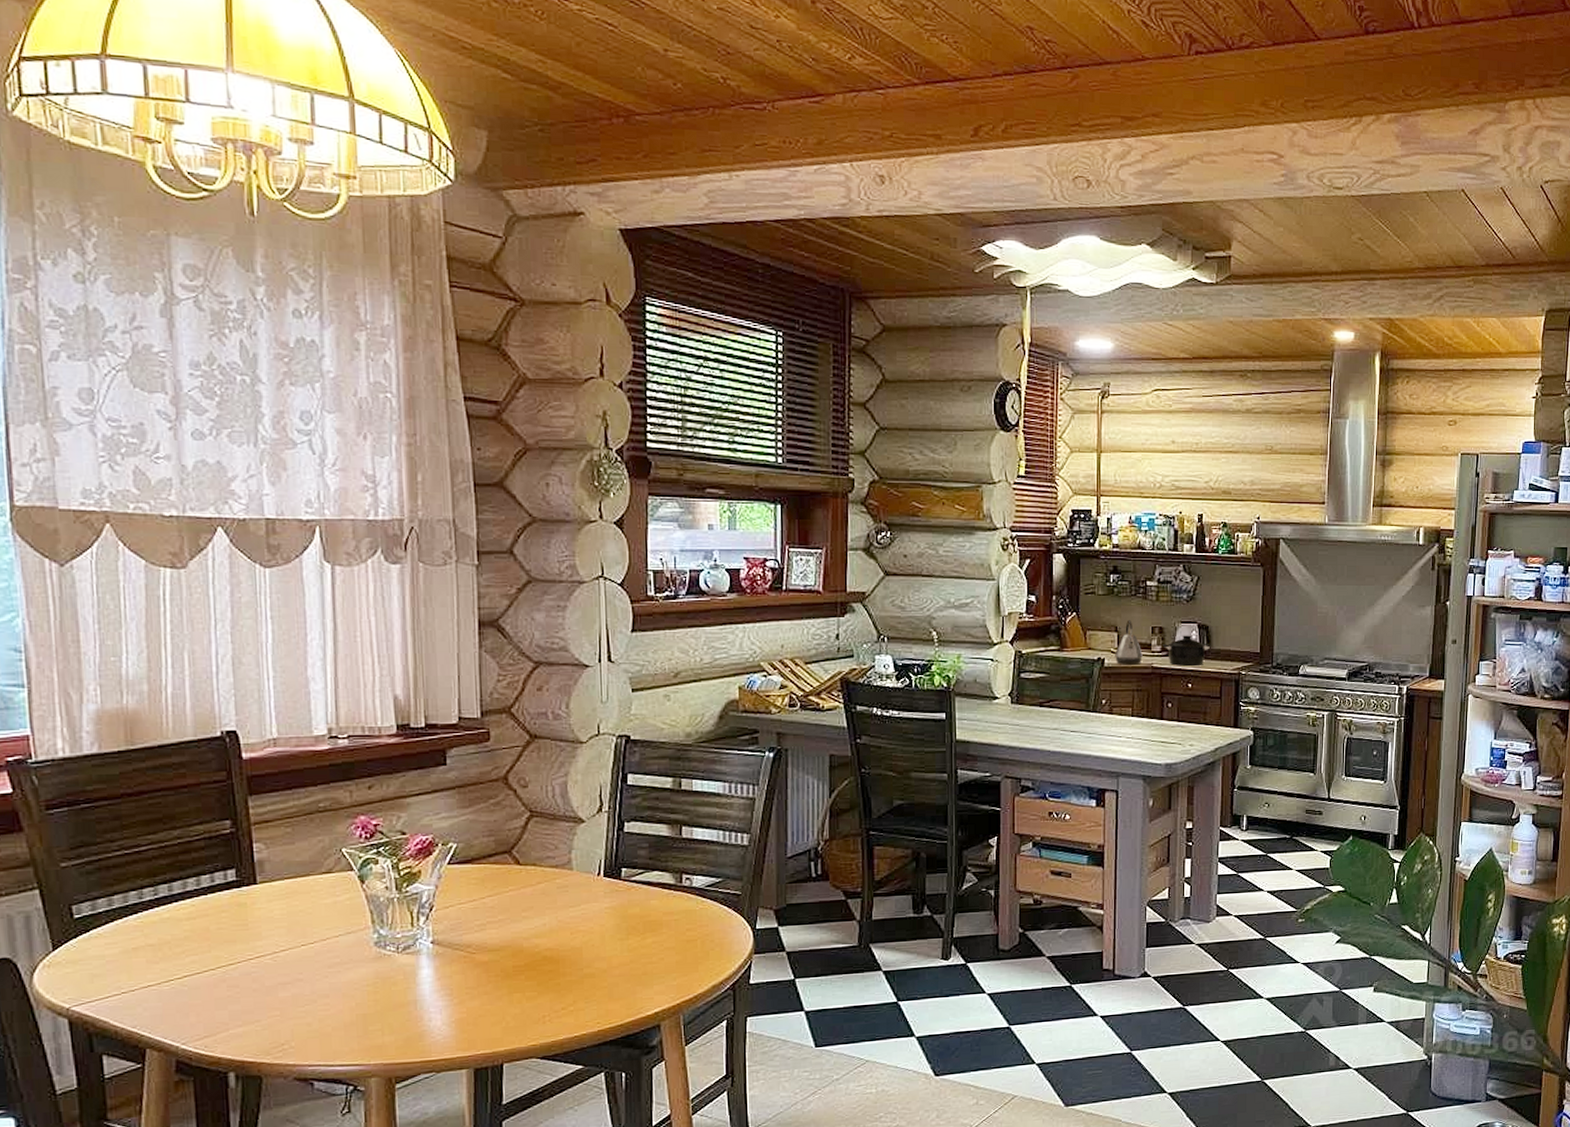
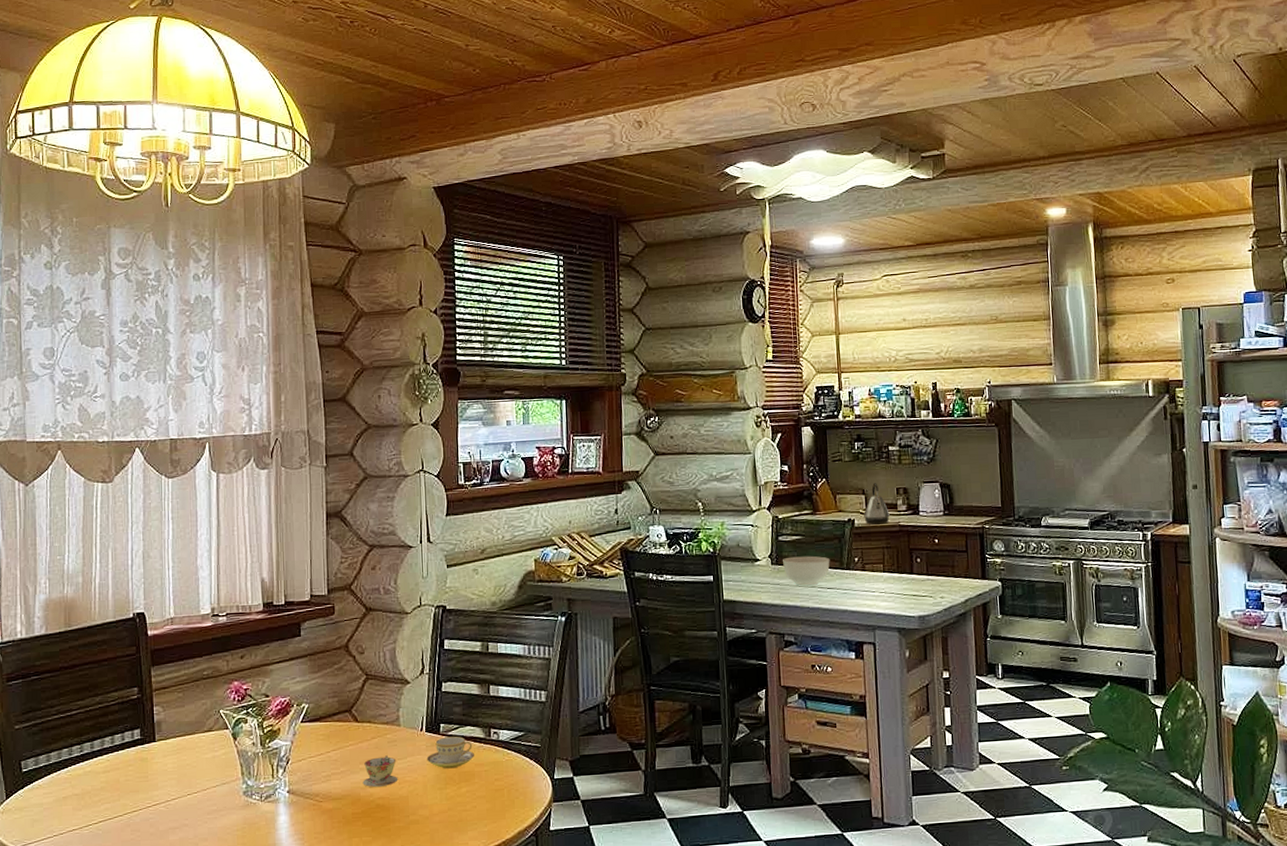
teacup: none [526,902,570,938] -> present [362,755,398,788]
teacup: none [604,882,662,918] -> present [426,736,474,769]
bowl: none [1024,695,1076,728] -> present [783,556,830,586]
saucepan: present [1163,635,1212,667] -> none [908,494,955,524]

